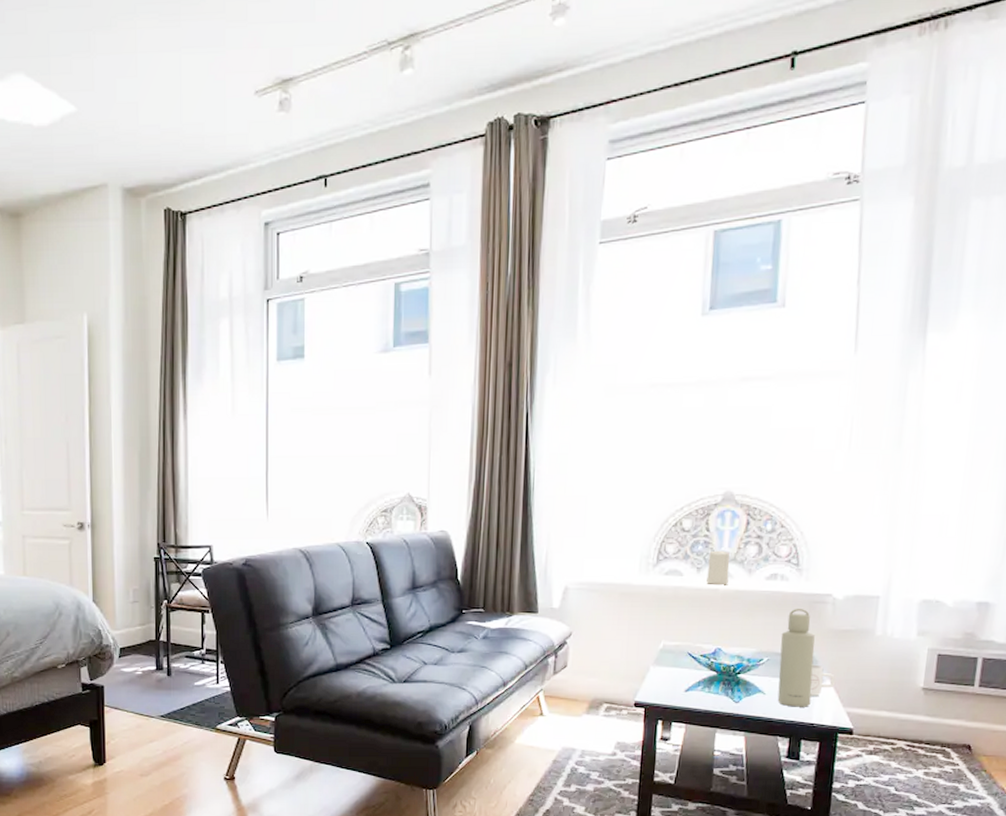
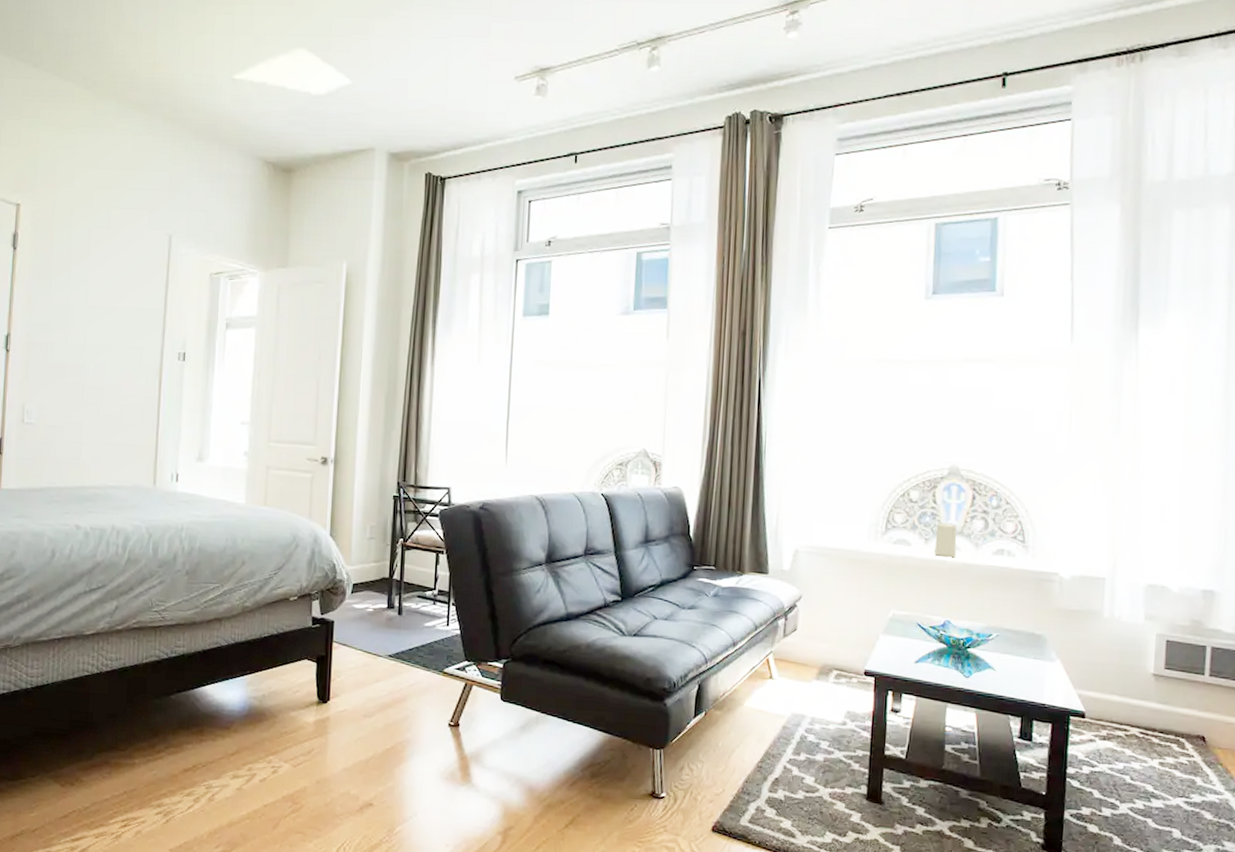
bottle: present [777,608,815,707] -> none [1008,584,1044,687]
mug: present [810,664,836,696] -> none [1040,643,1066,676]

